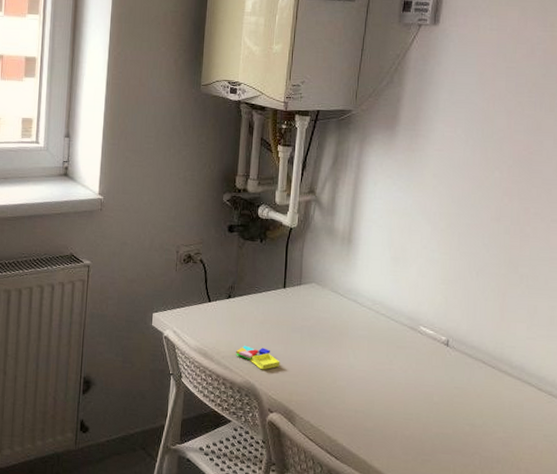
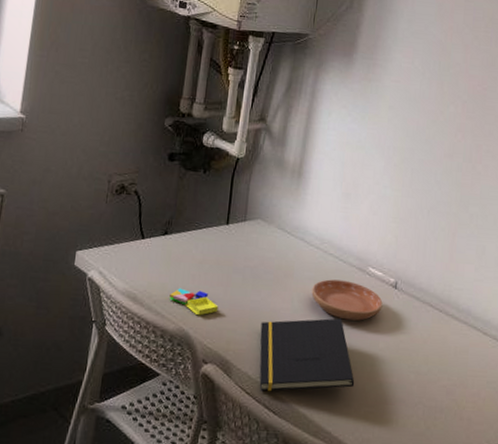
notepad: none [319,373,411,439] -> present [259,318,355,392]
saucer: none [366,337,435,376] -> present [311,279,383,321]

